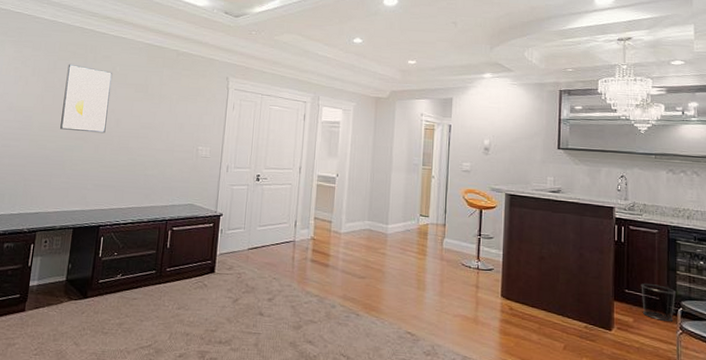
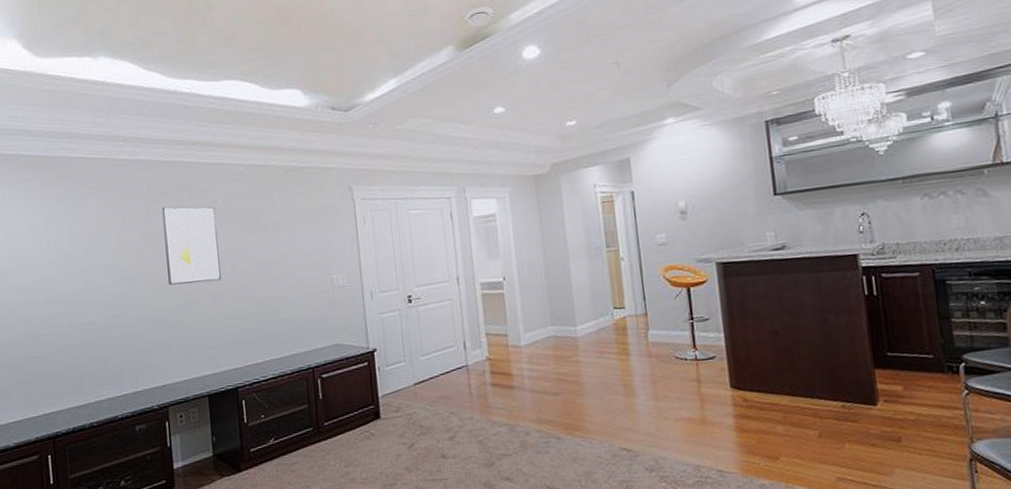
waste bin: present [641,283,677,321] -> none [906,339,955,383]

